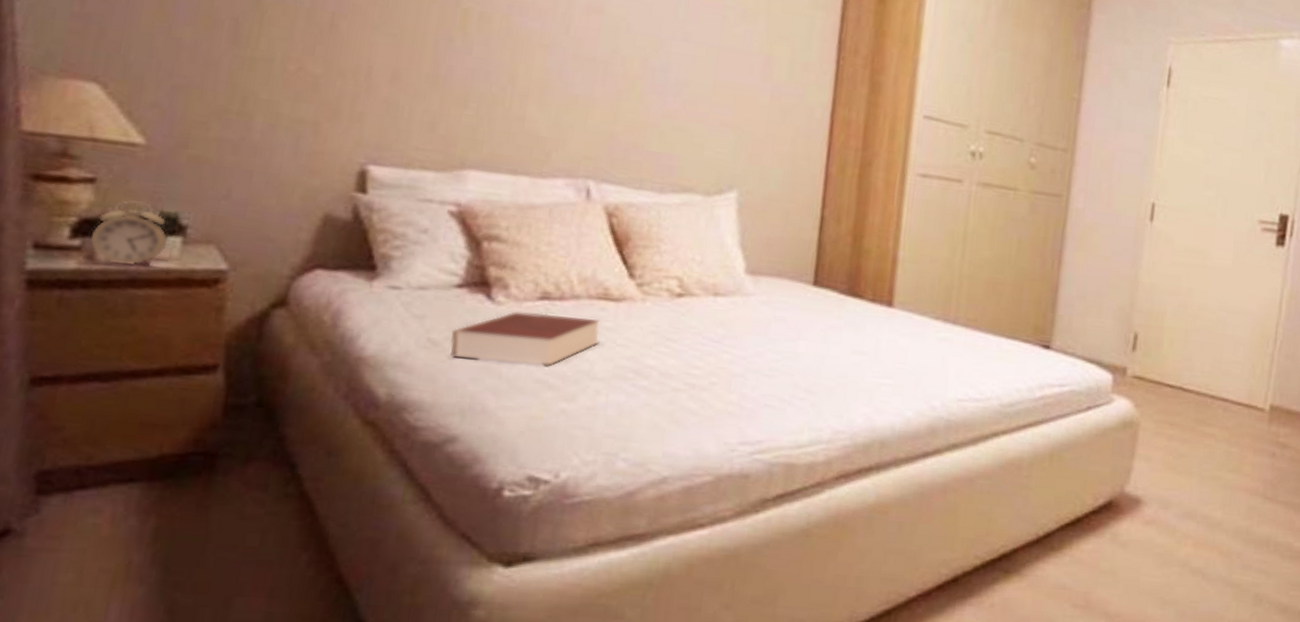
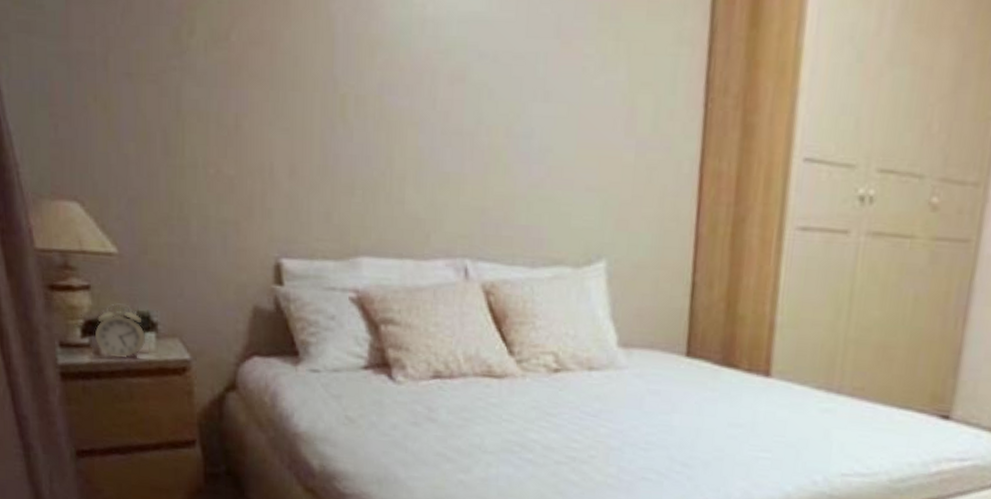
book: present [450,311,600,367] -> none [363,390,488,441]

